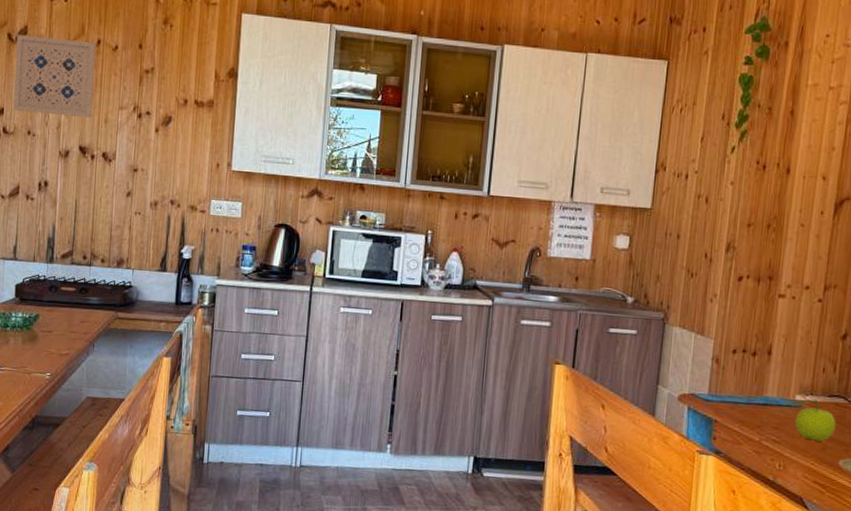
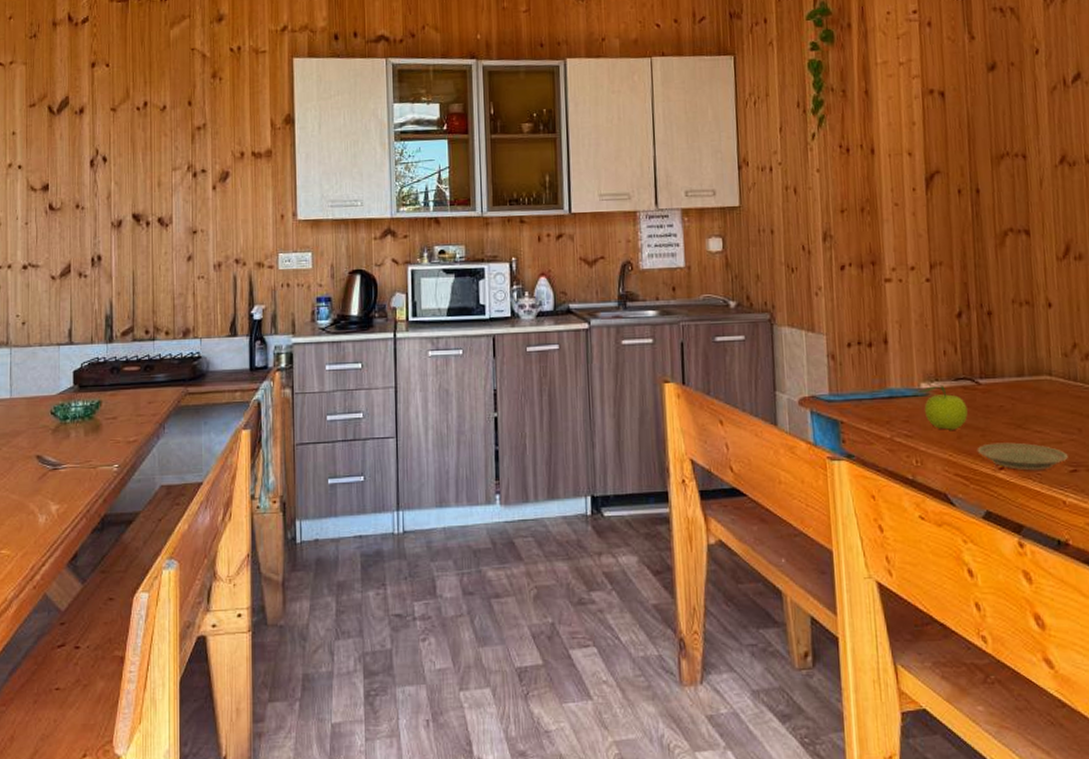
wall art: present [13,34,96,119] -> none [58,104,144,186]

